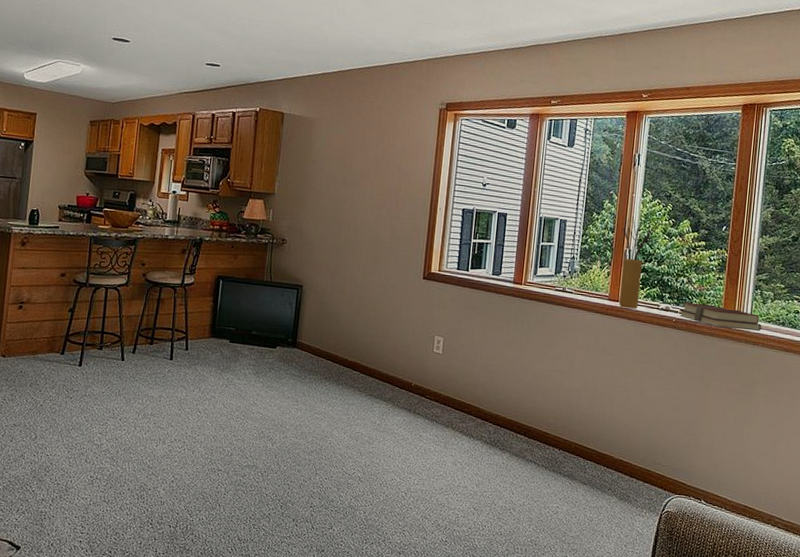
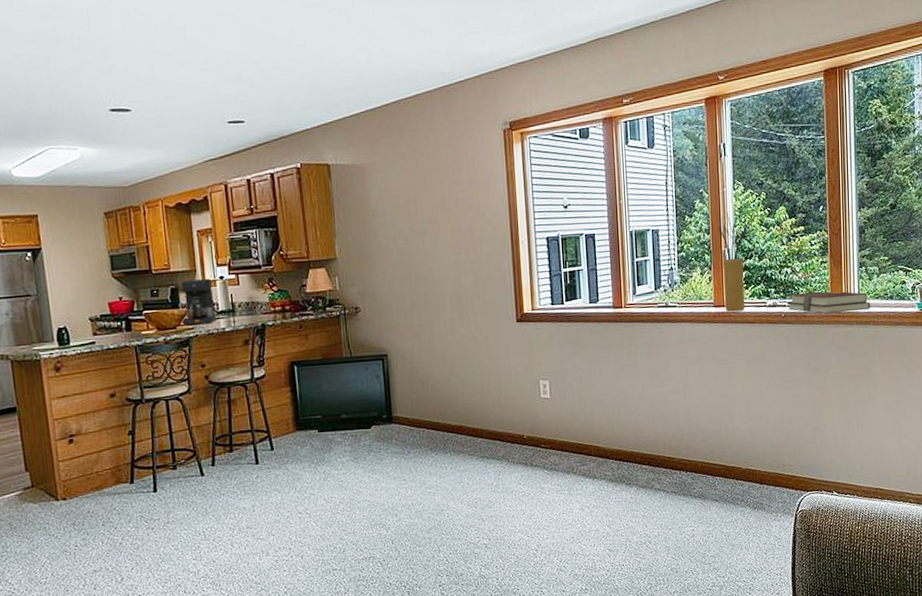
coffee maker: none [134,189,165,230] -> present [181,278,216,326]

